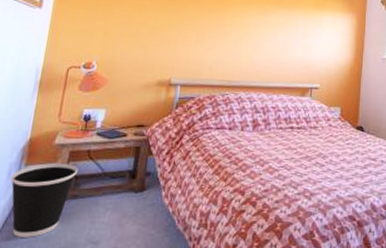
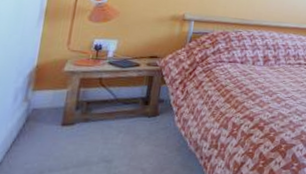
wastebasket: present [11,163,79,238] -> none [17,89,90,157]

